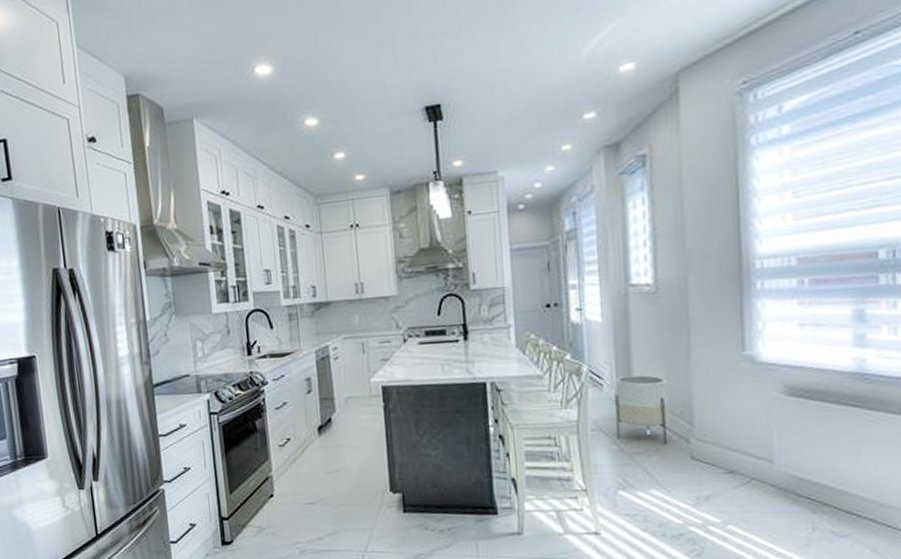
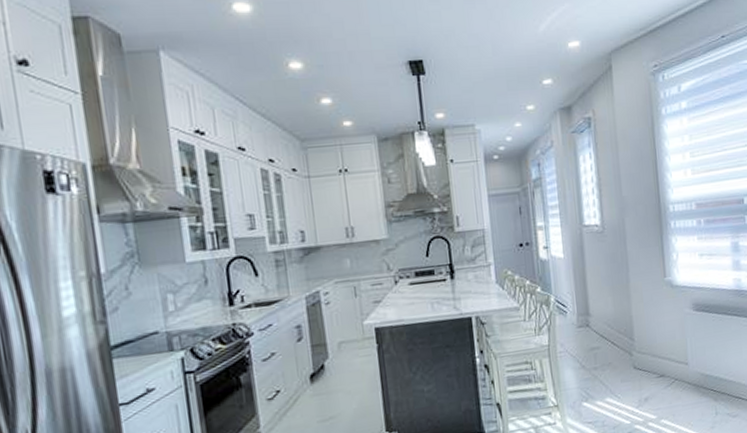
planter: present [614,375,671,445] -> none [575,301,618,359]

